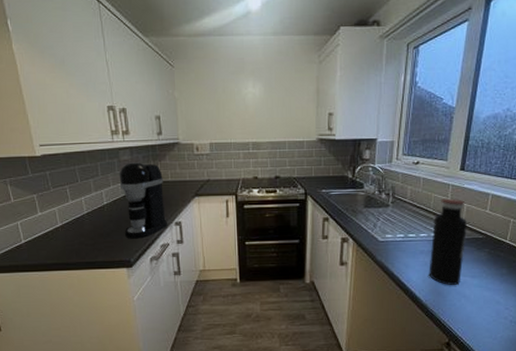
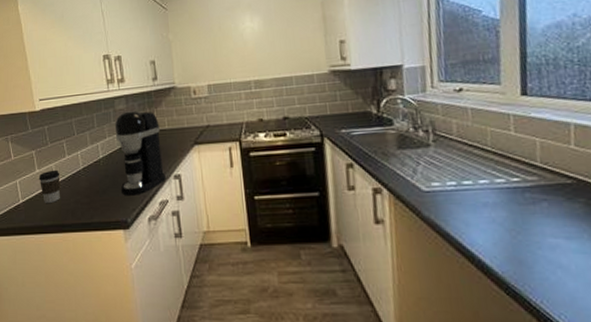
coffee cup: none [41,213,64,244] -> present [38,169,60,203]
water bottle: present [429,198,467,285] -> none [495,131,550,250]

